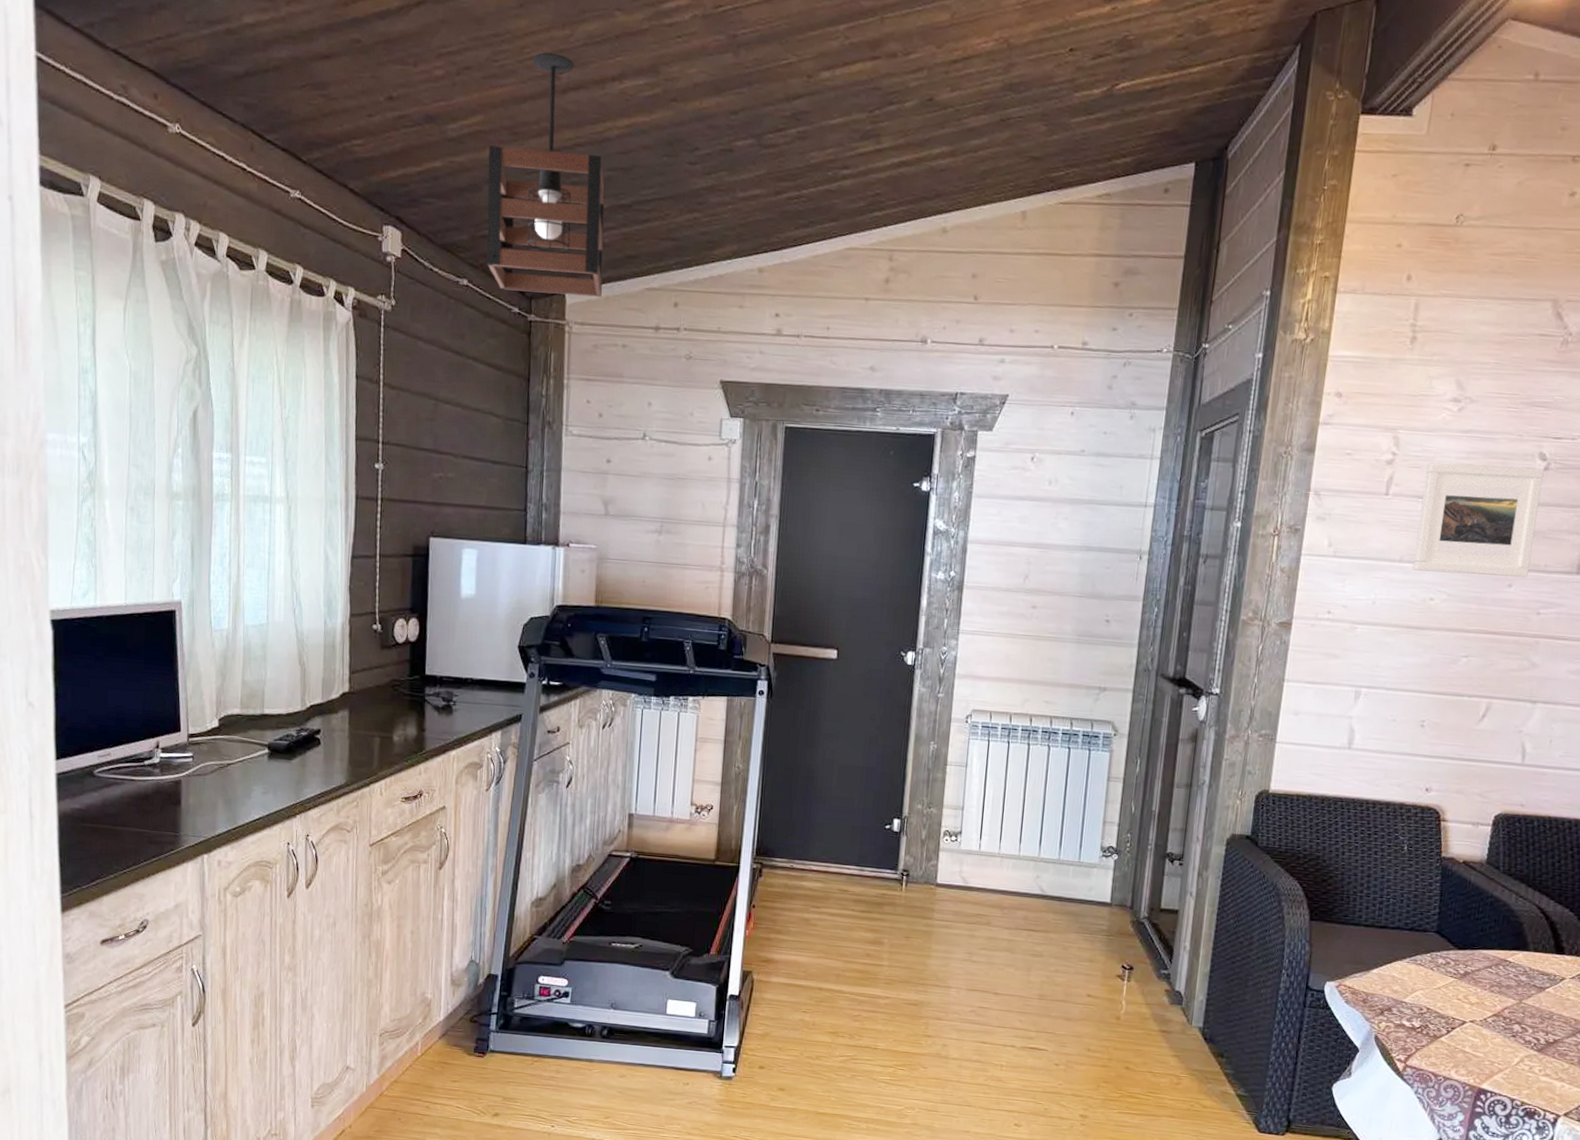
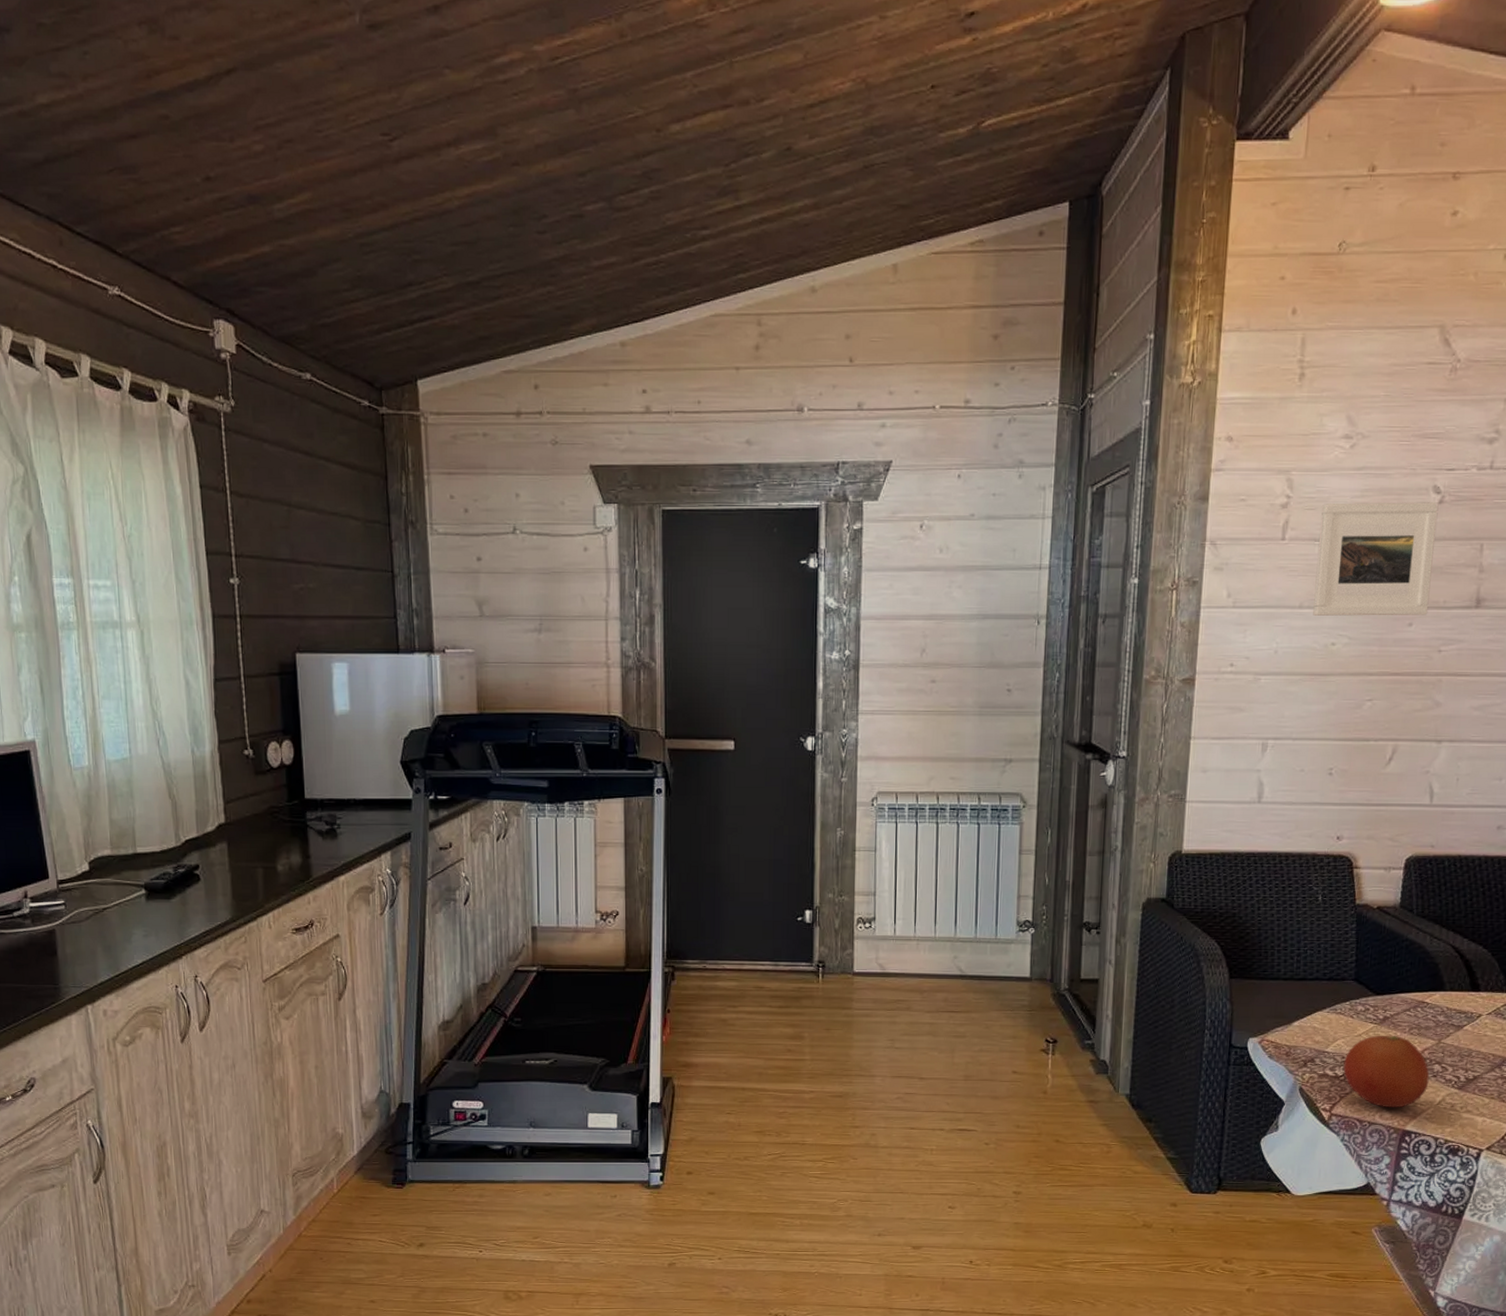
pendant light: present [486,52,606,297] -> none [321,119,457,383]
fruit: none [1420,990,1509,1065] -> present [1343,1035,1430,1108]

